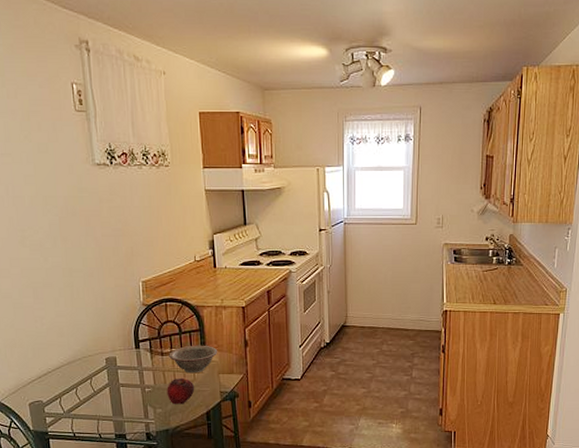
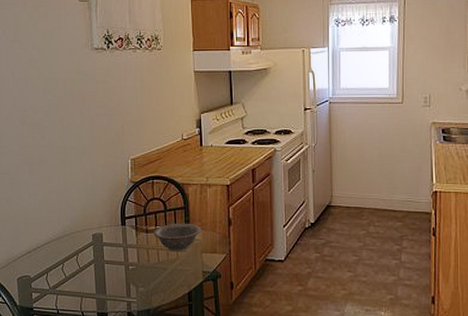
fruit: present [167,377,195,405] -> none [150,256,178,284]

